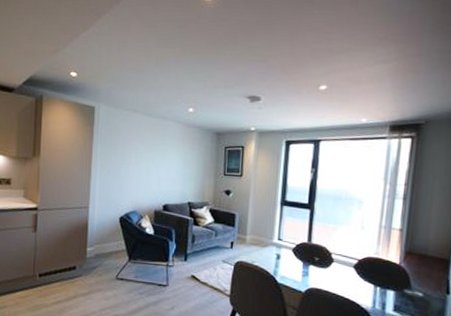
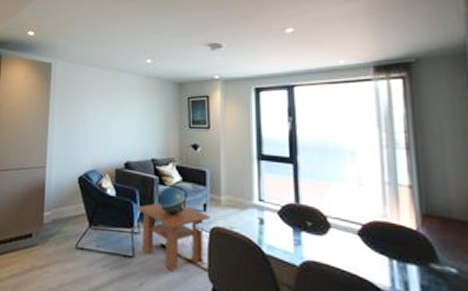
coffee table: none [172,240,236,298] -> present [137,202,210,272]
decorative globe: none [192,227,217,252] -> present [159,186,187,216]

